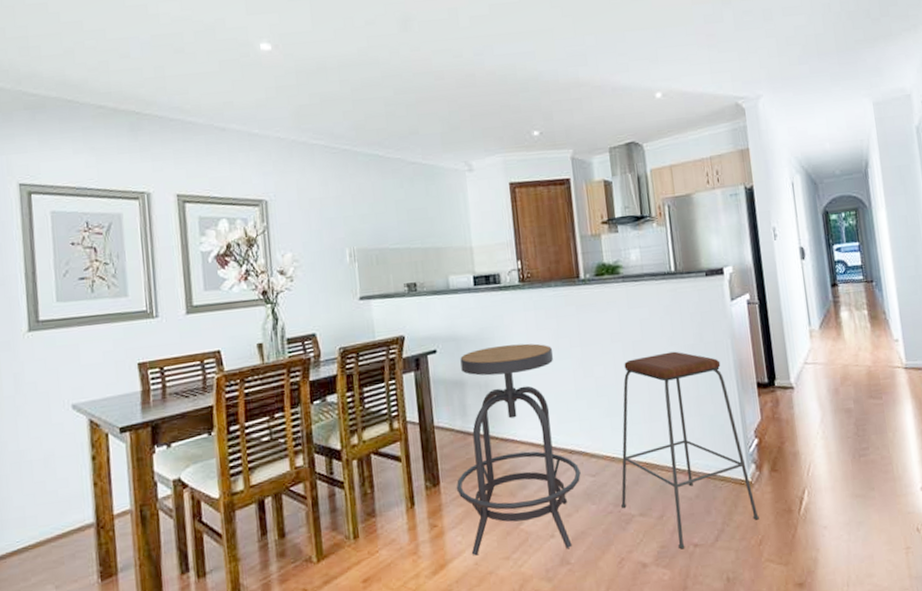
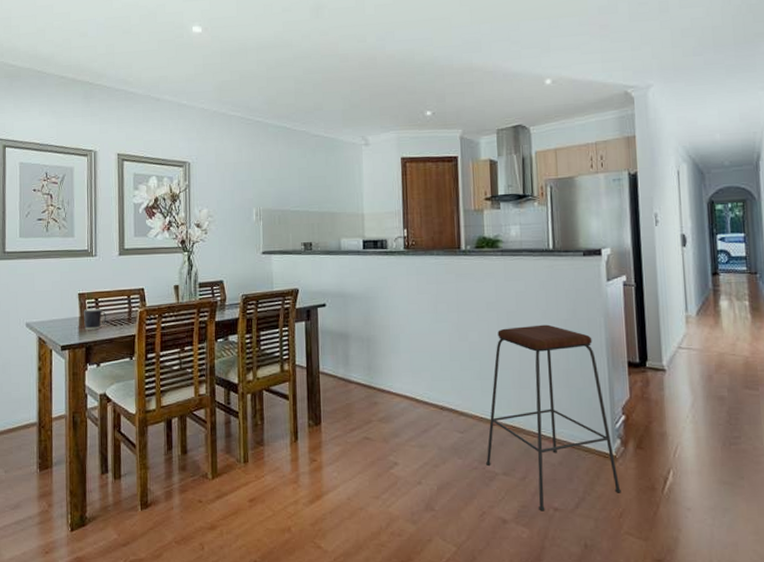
mug: none [146,378,176,406] -> present [84,308,107,330]
bar stool: present [456,343,581,556] -> none [335,305,450,496]

